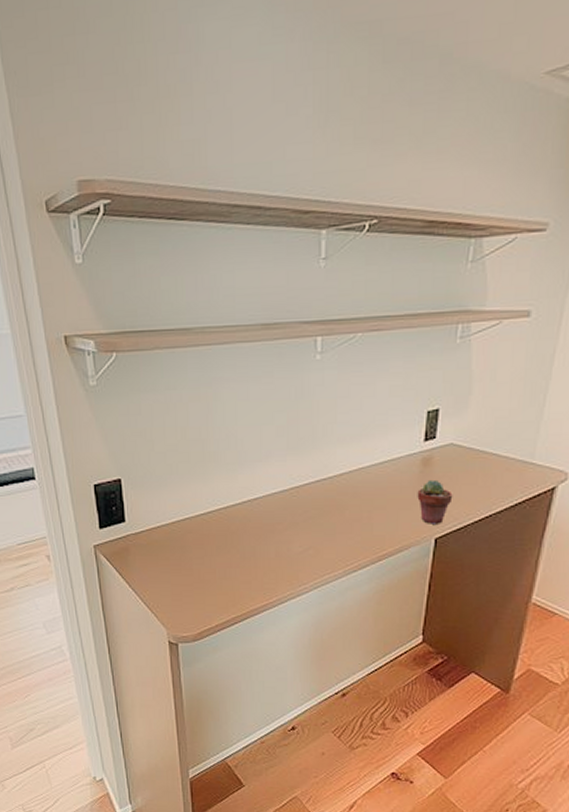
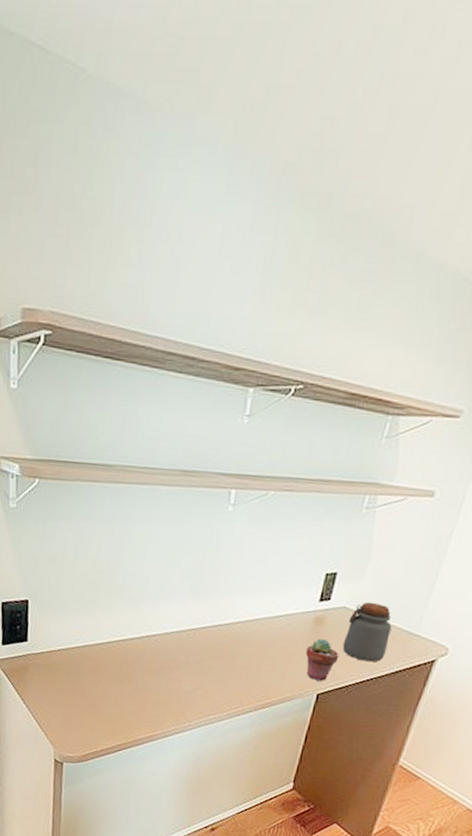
jar: none [455,434,504,498] -> present [342,601,392,662]

